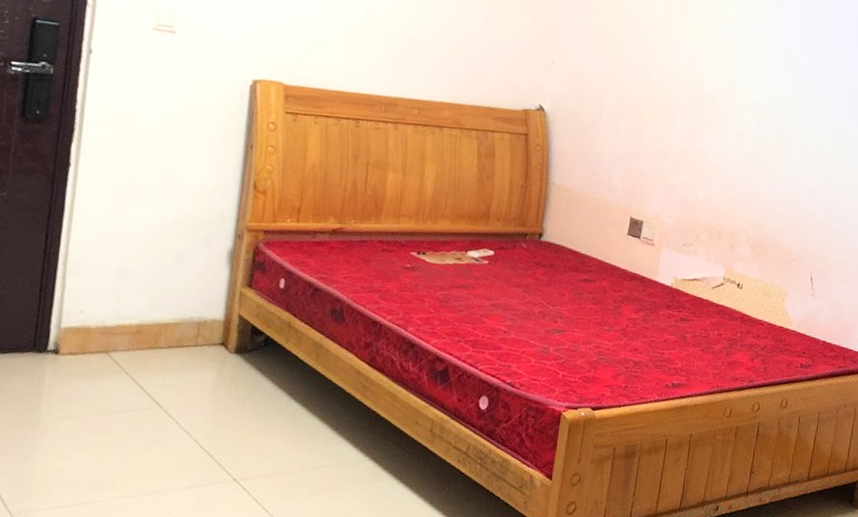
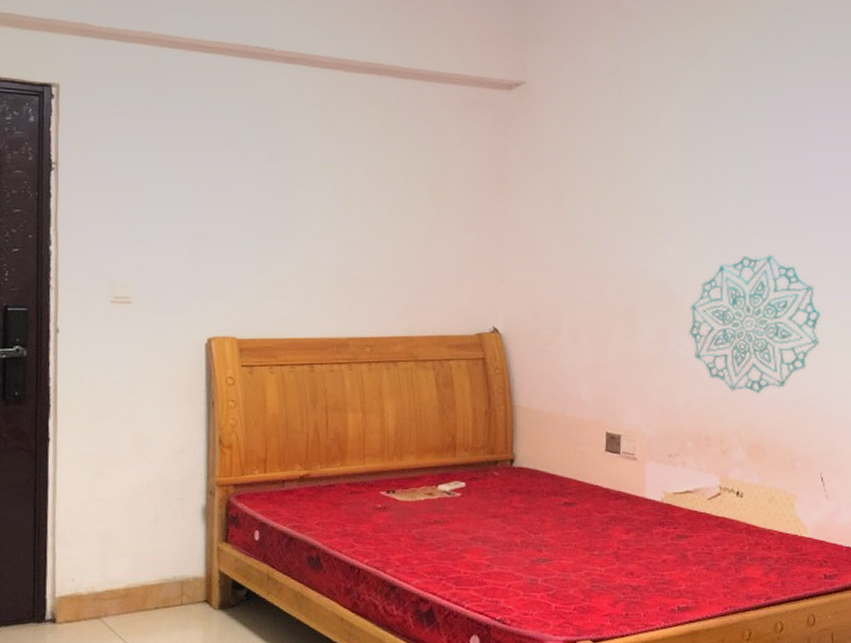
wall decoration: none [717,68,832,196] -> present [689,254,821,393]

